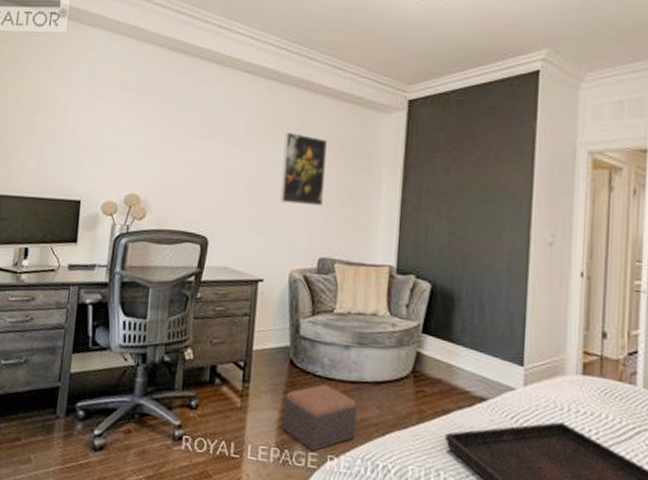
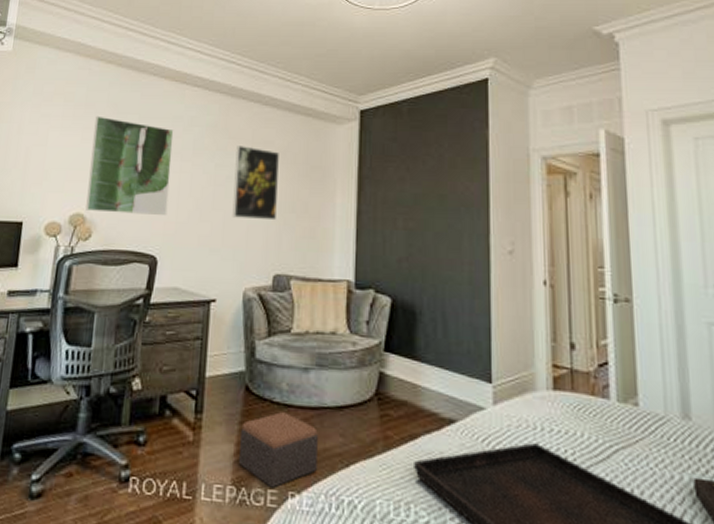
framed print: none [140,99,225,198] -> present [86,115,174,215]

